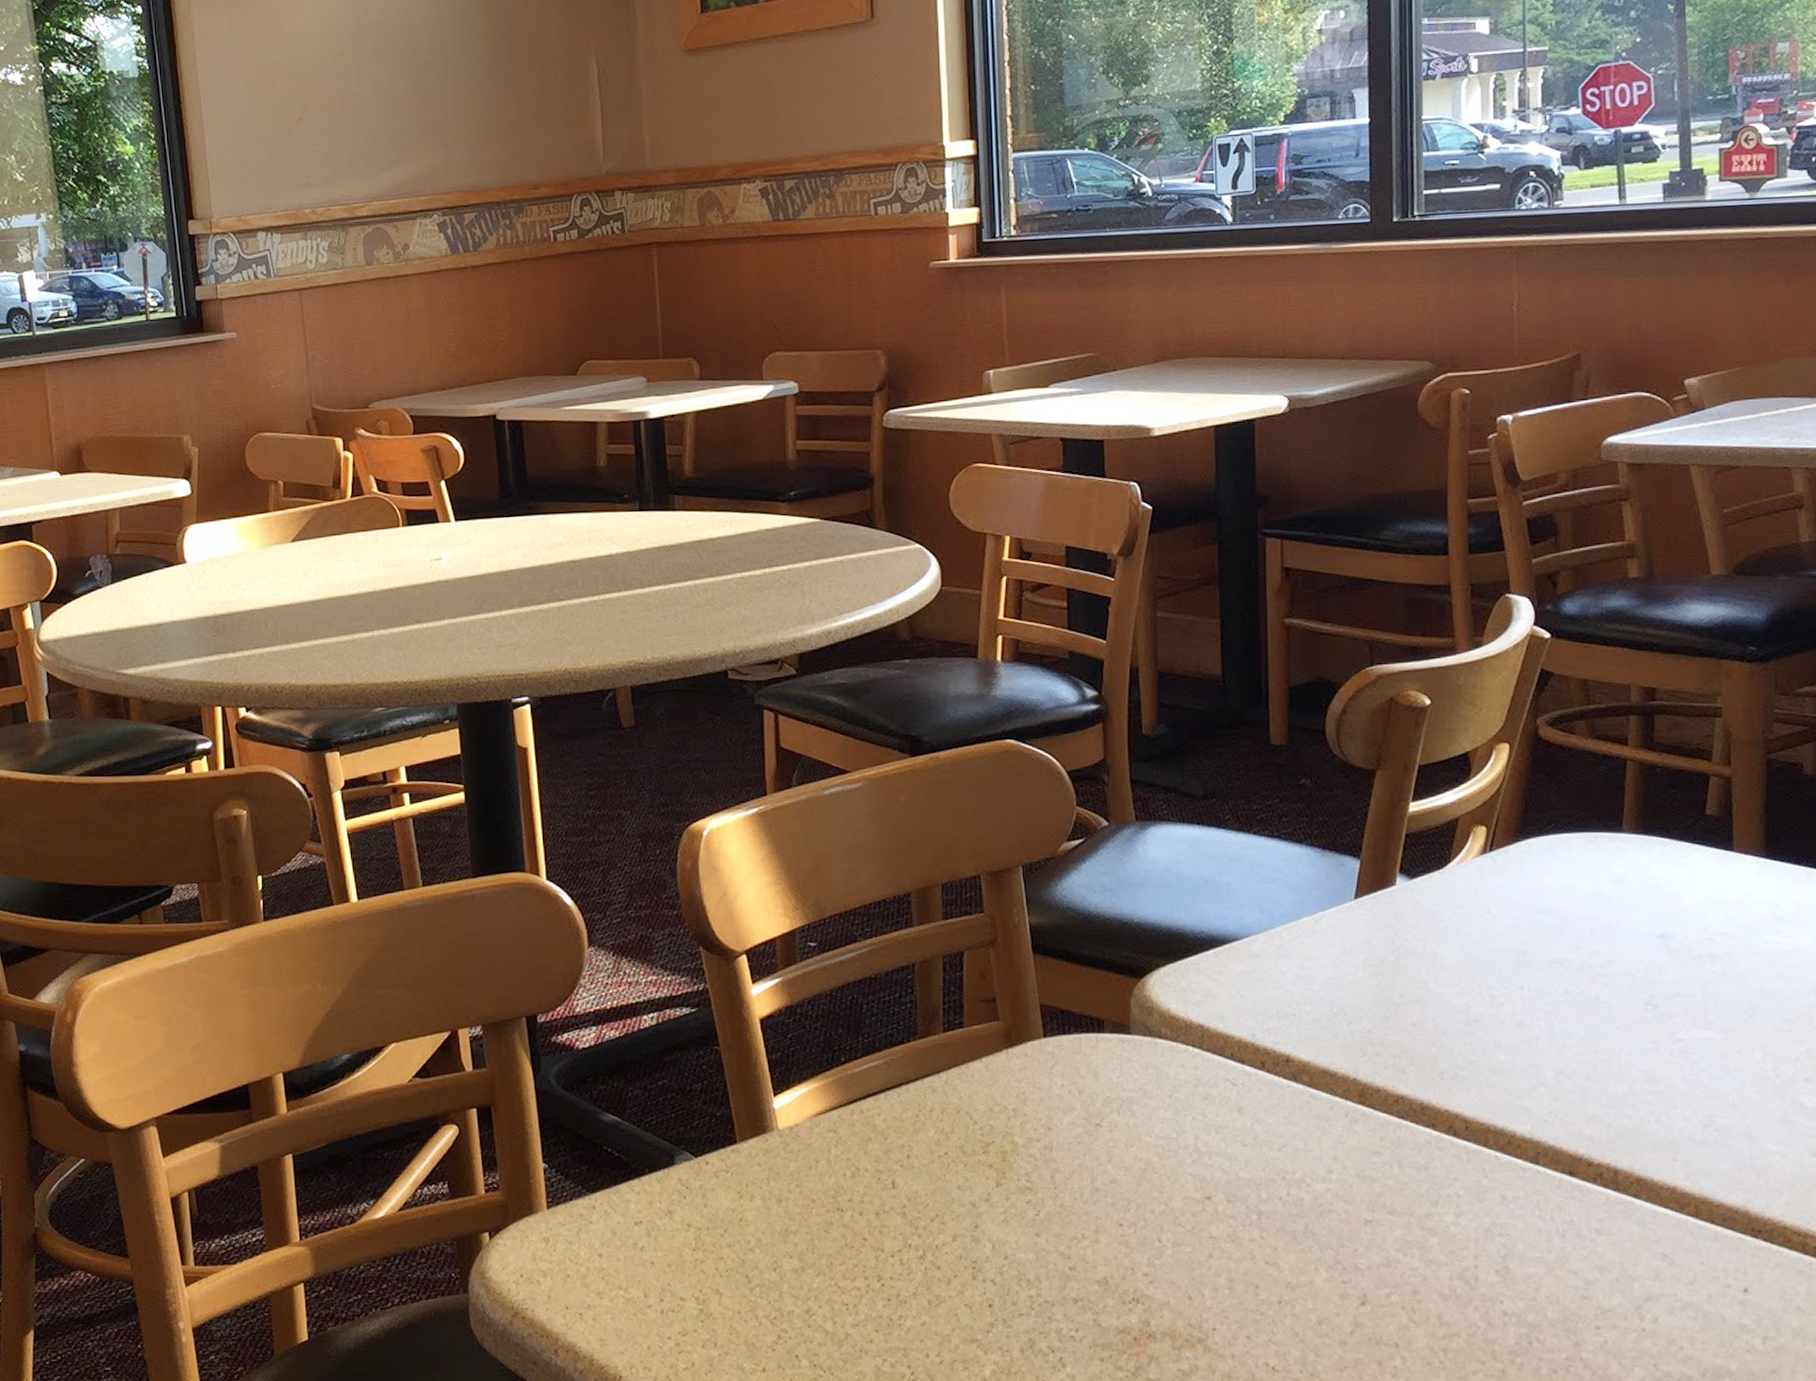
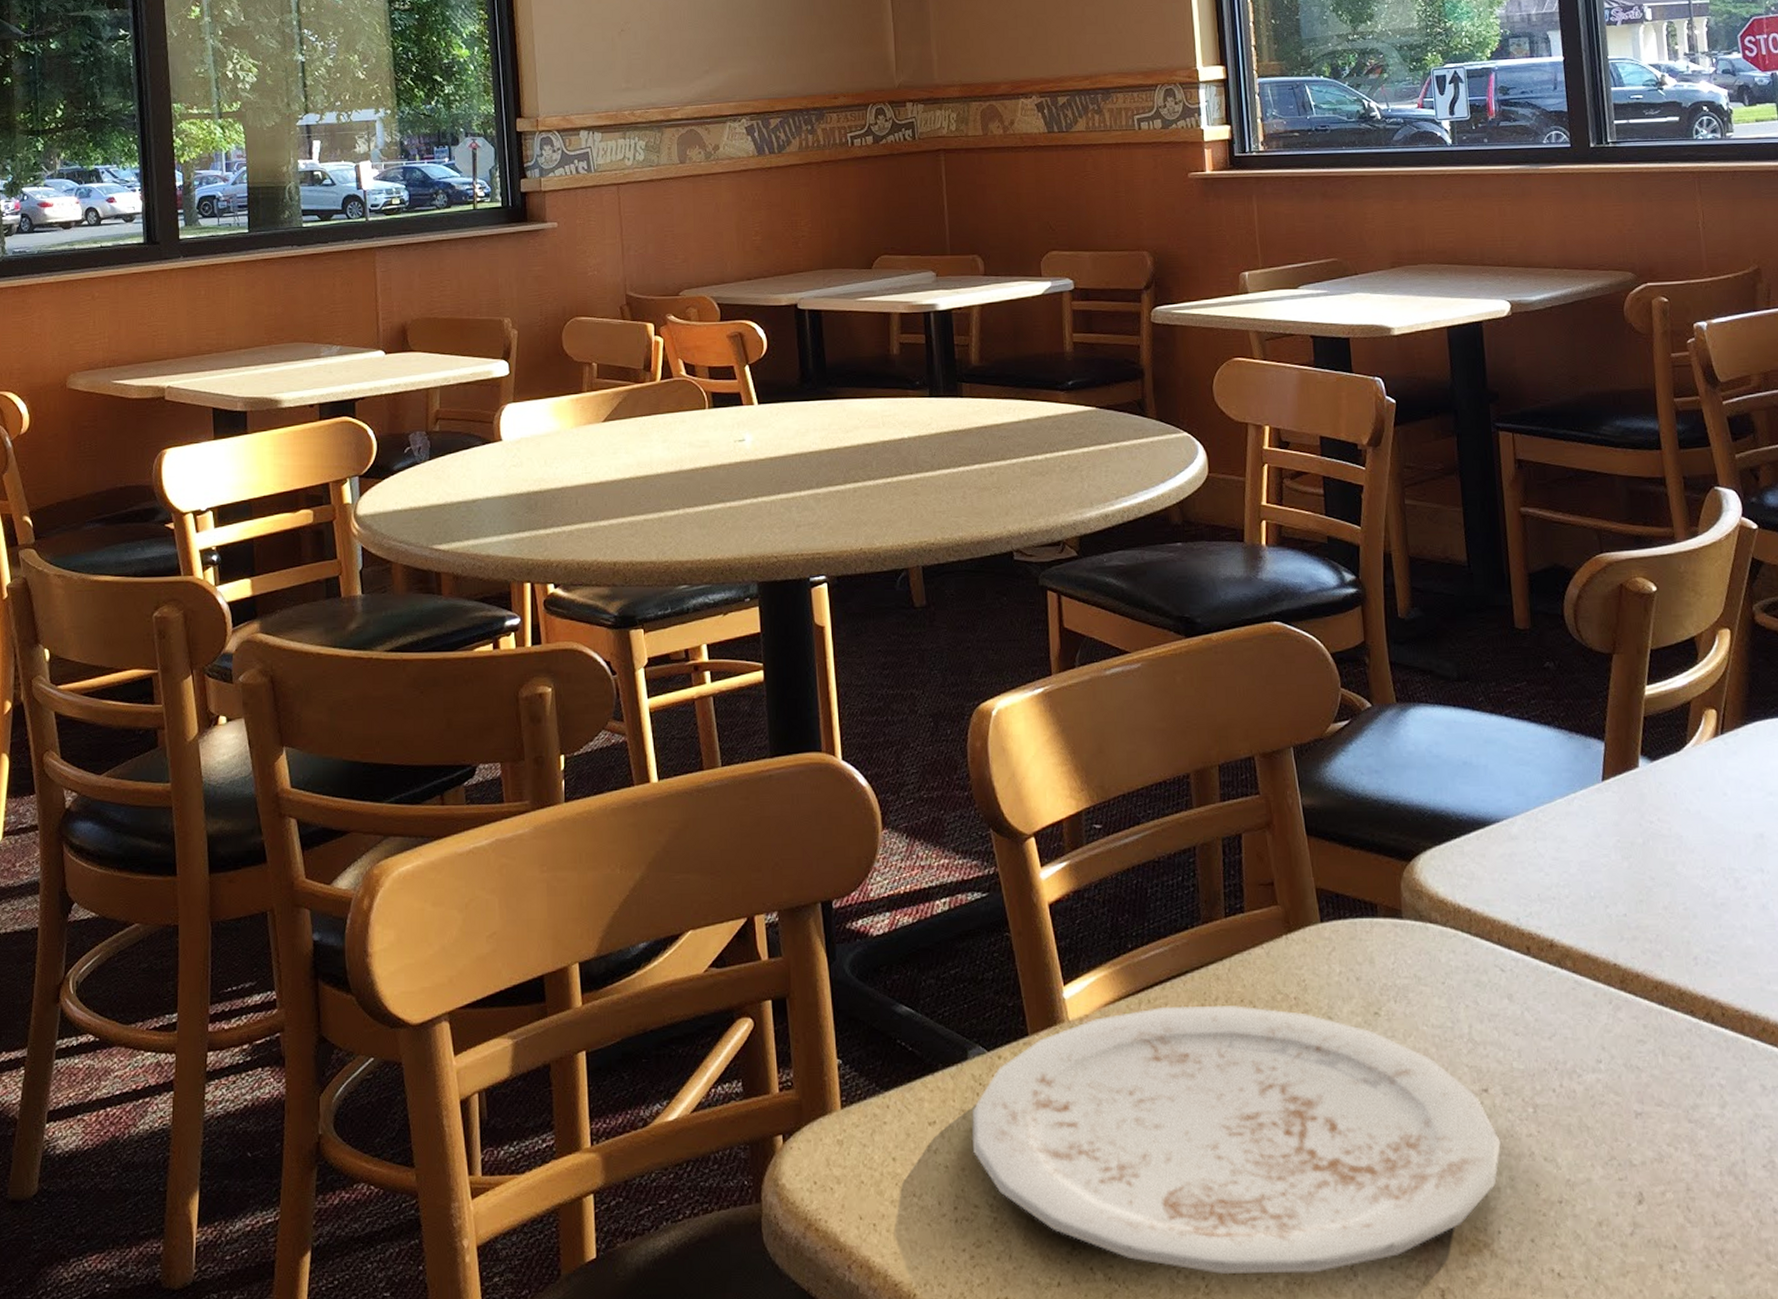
plate: none [678,1116,1221,1364] -> present [971,1005,1501,1275]

